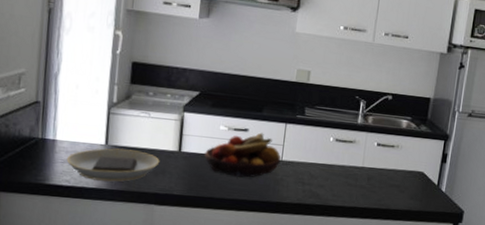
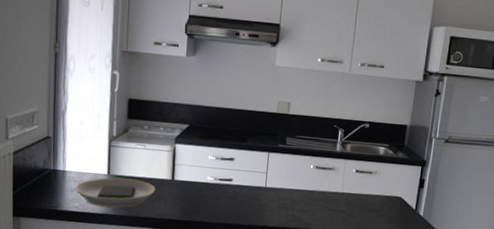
fruit bowl: present [204,132,282,178] -> none [195,161,265,204]

